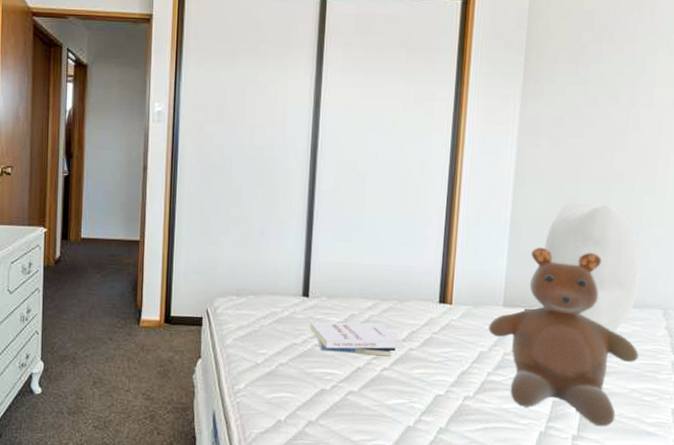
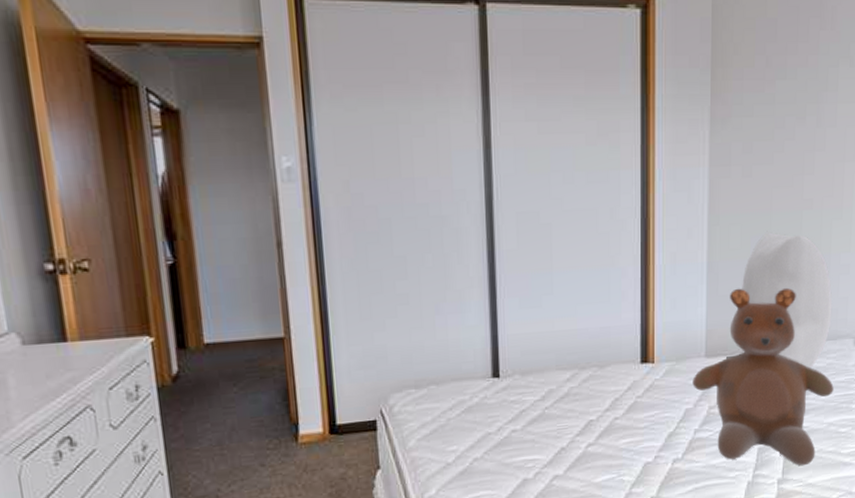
books: present [309,322,404,357] -> none [504,394,608,436]

